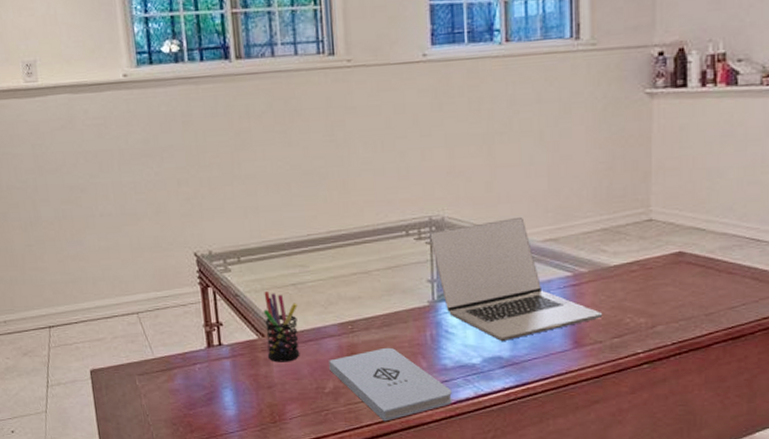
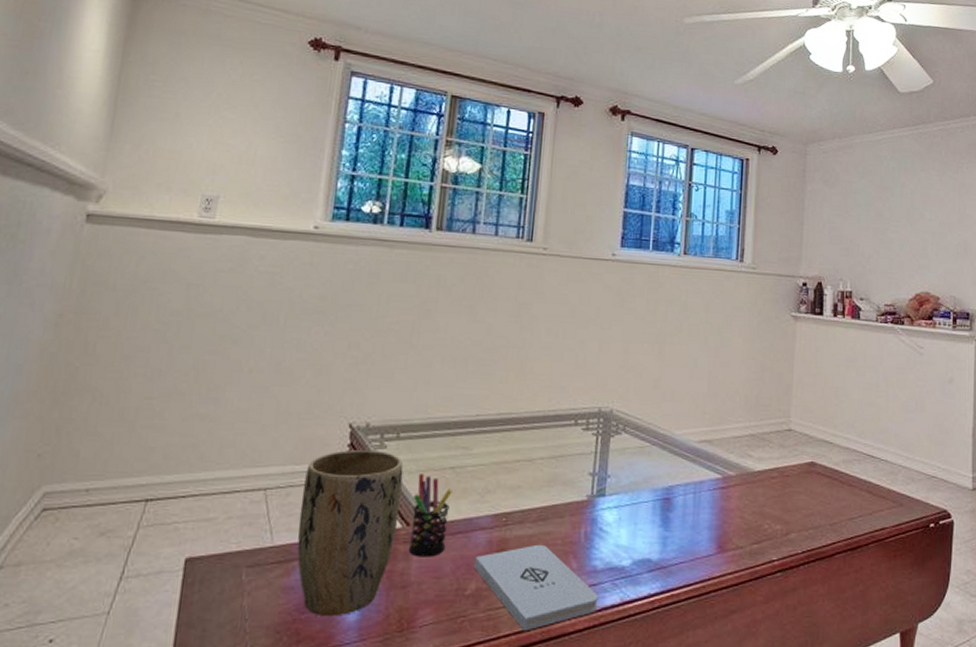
plant pot: none [167,273,254,412] -> present [297,449,404,617]
laptop: present [430,216,603,341] -> none [597,416,746,542]

